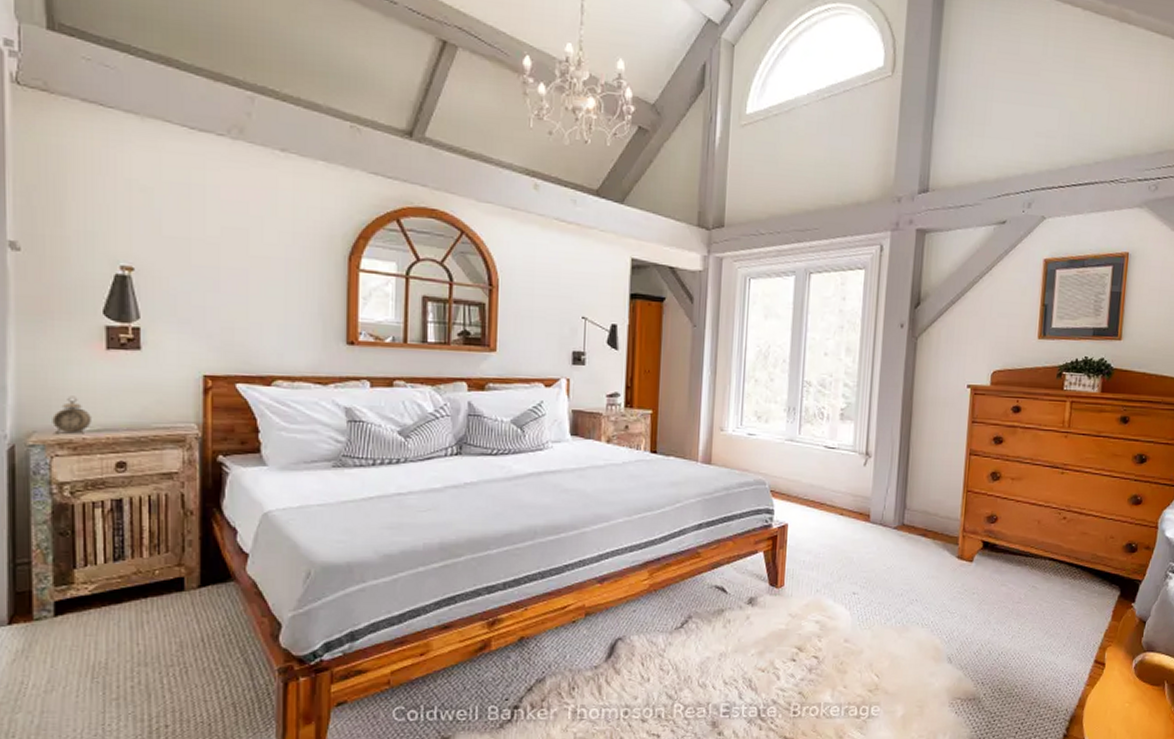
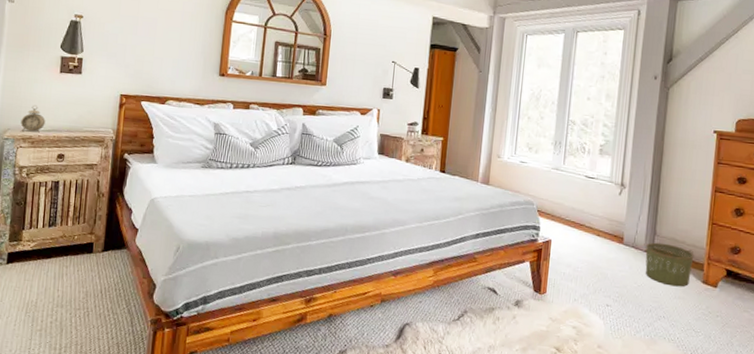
basket: none [895,517,948,565] -> present [645,242,694,287]

